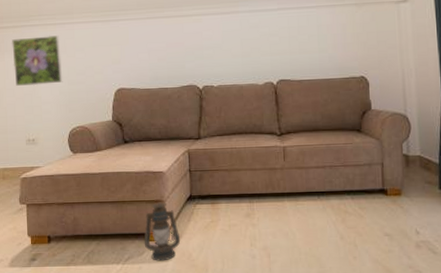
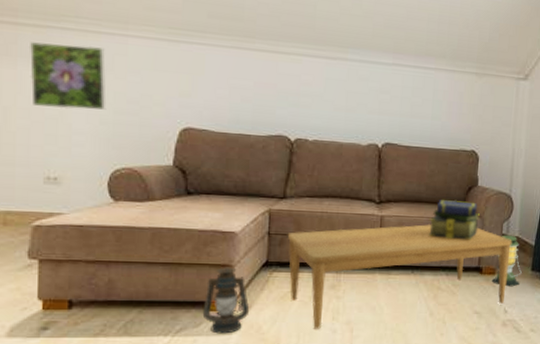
coffee table: none [204,149,415,255] -> present [287,223,511,329]
stack of books: none [328,125,377,164] -> present [429,199,480,240]
lantern: none [398,154,429,207] -> present [491,234,522,287]

